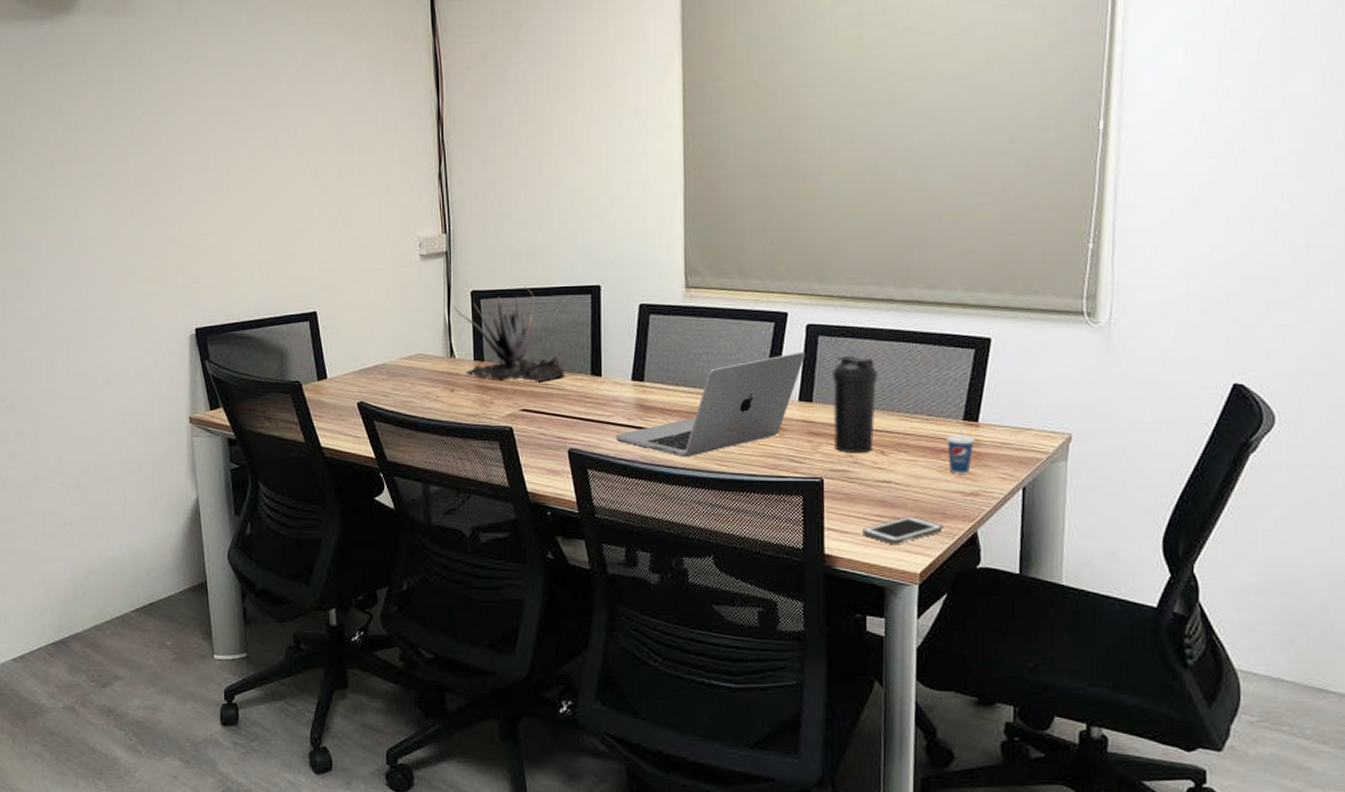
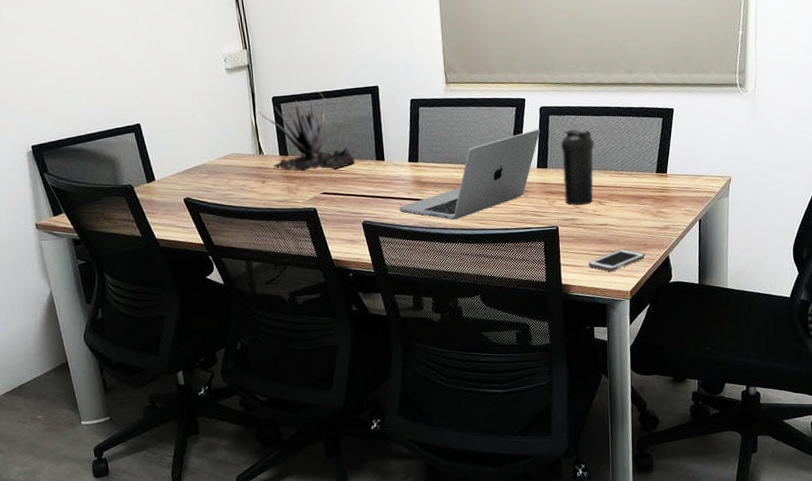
cup: present [945,419,975,474] -> none [644,173,665,214]

